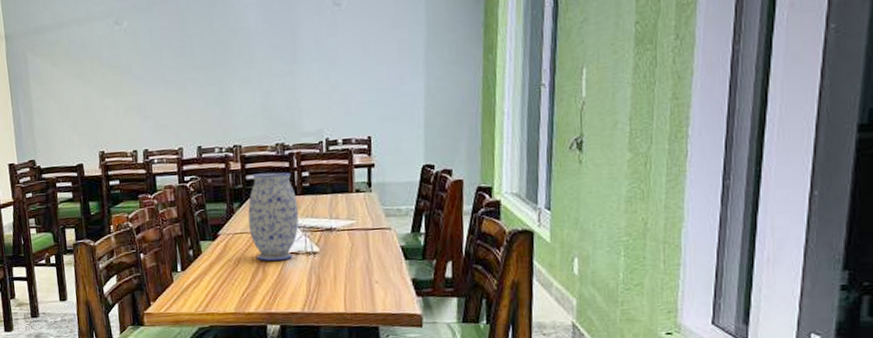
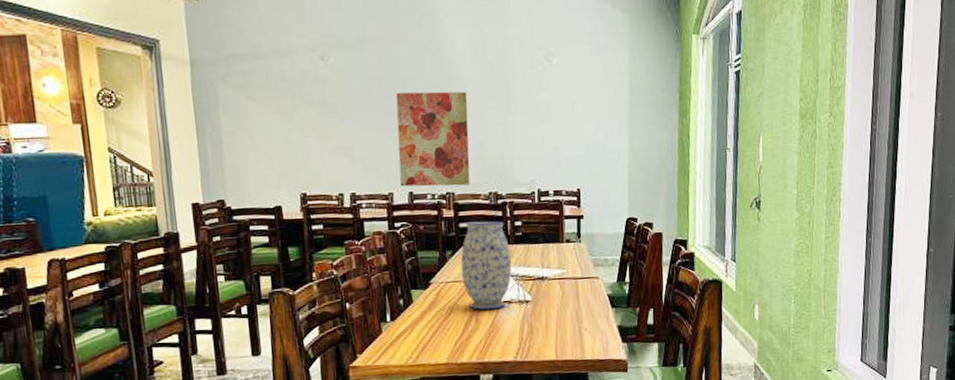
wall art: none [184,43,257,142] -> present [396,91,470,187]

